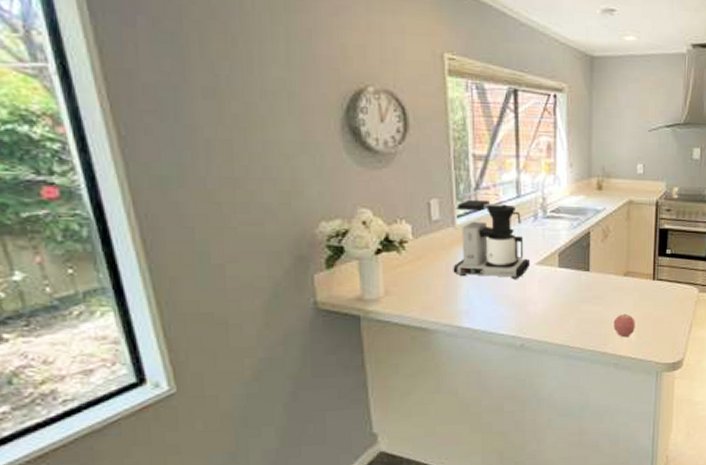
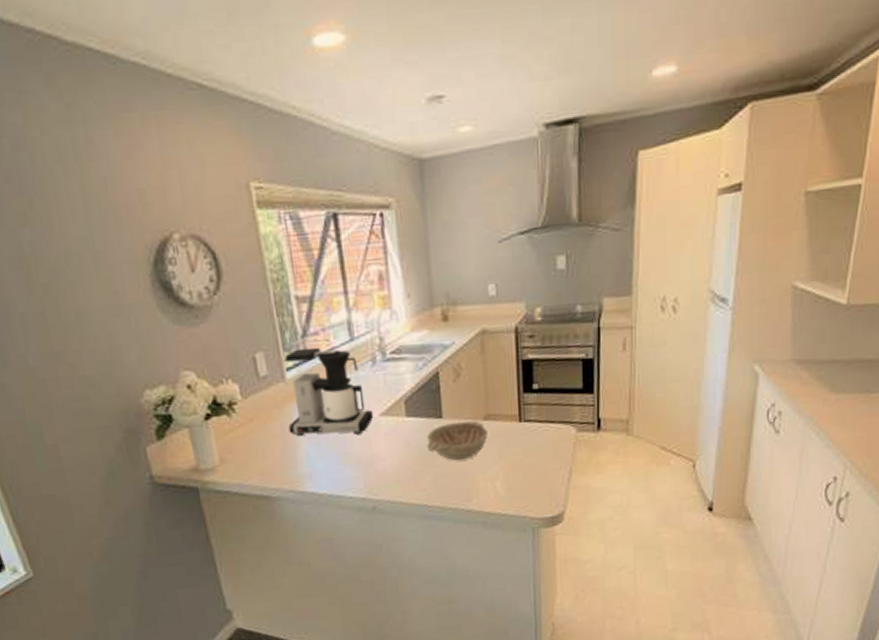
decorative bowl: none [574,276,626,308] -> present [427,421,488,460]
apple: present [613,314,635,338] -> none [476,464,503,492]

